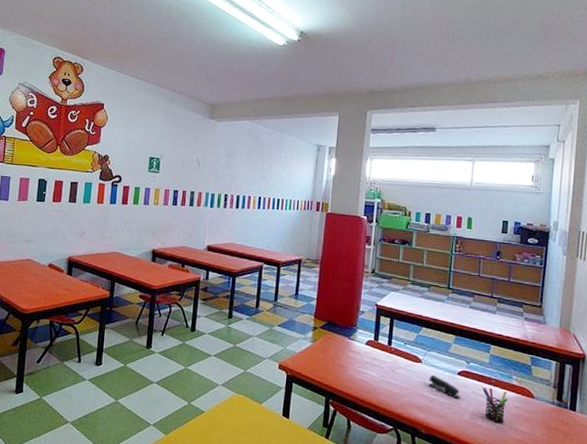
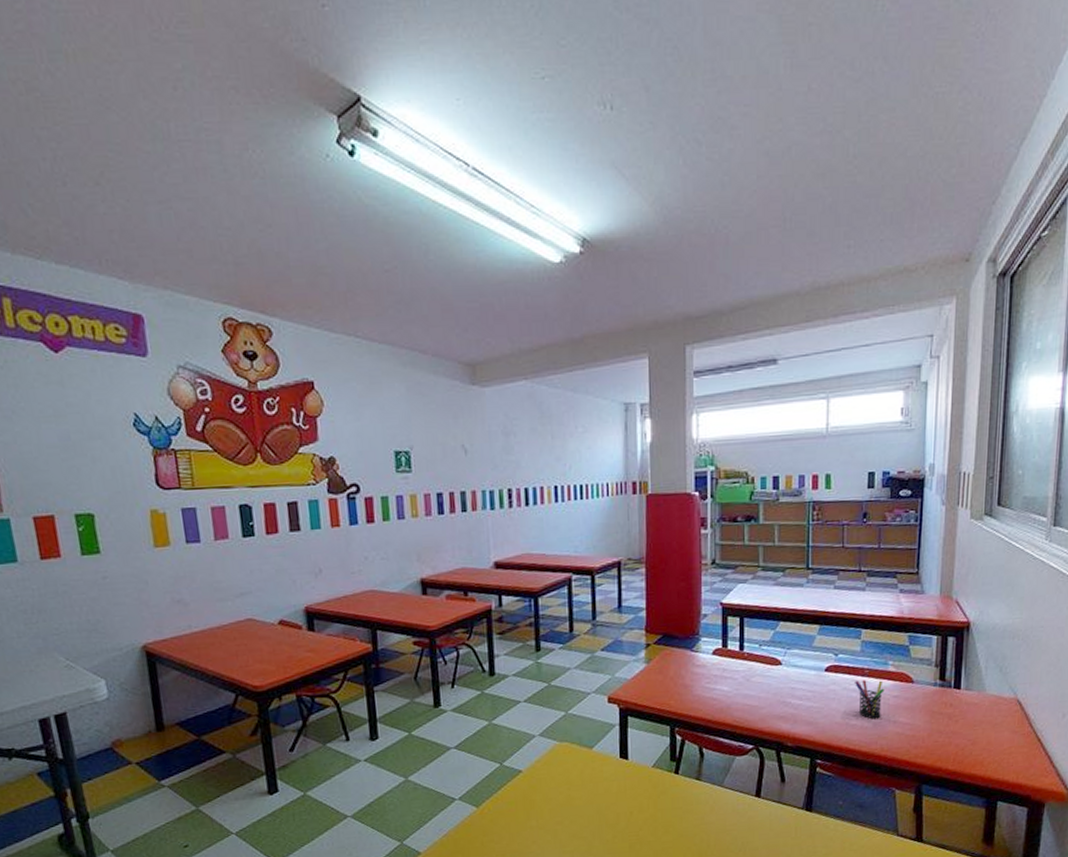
stapler: present [428,374,461,399] -> none [791,676,830,700]

